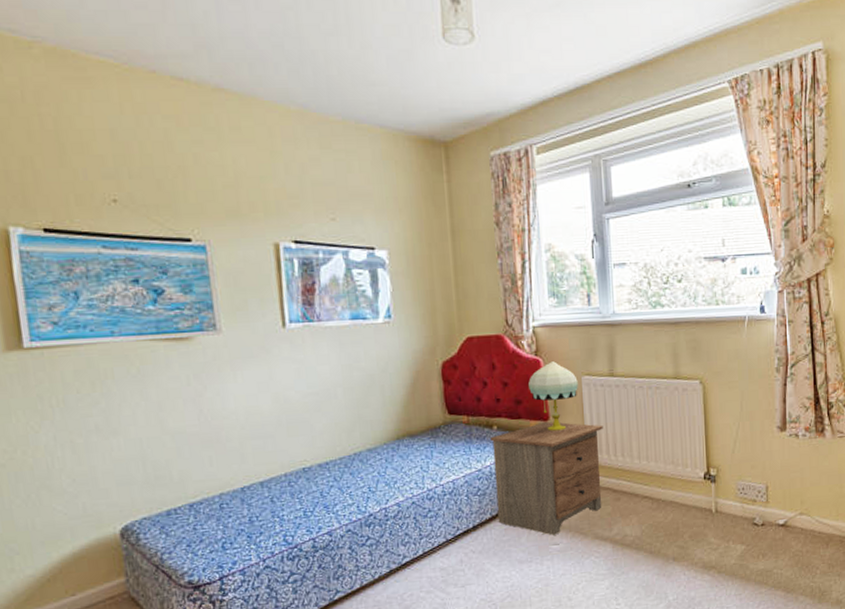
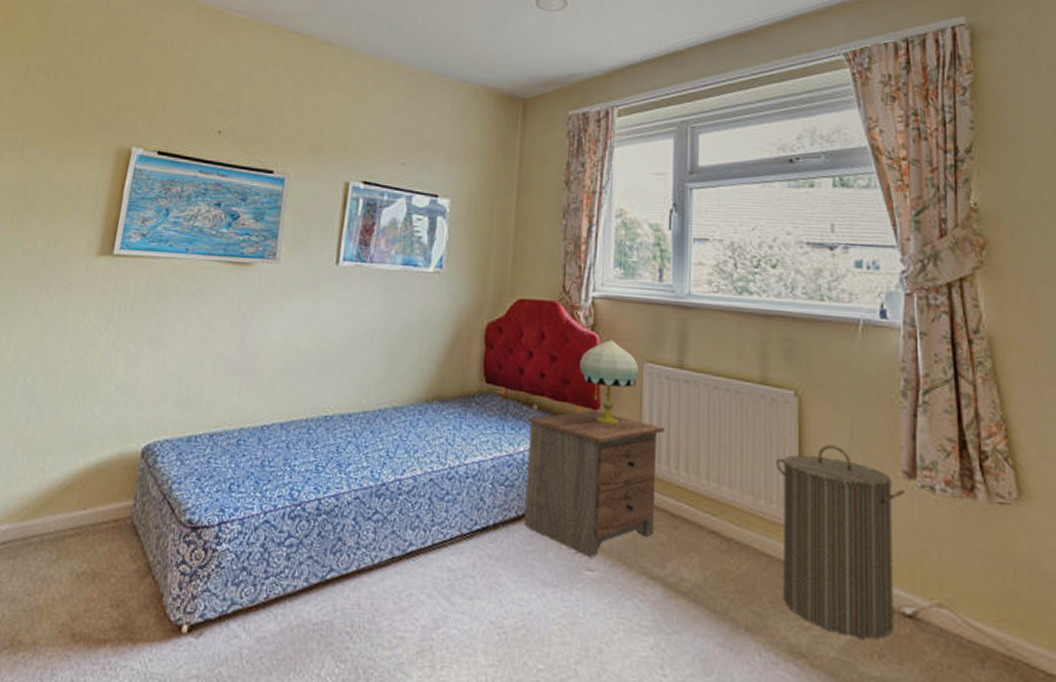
laundry hamper: none [688,416,779,548] -> present [776,444,905,639]

